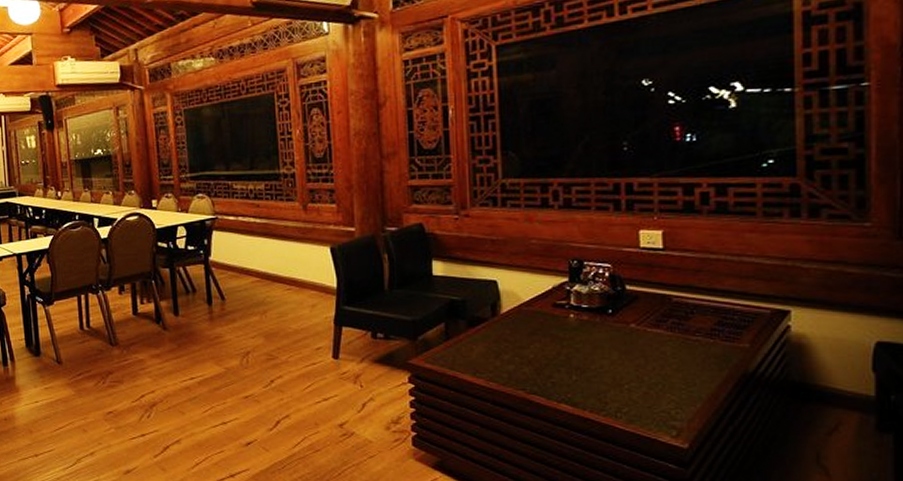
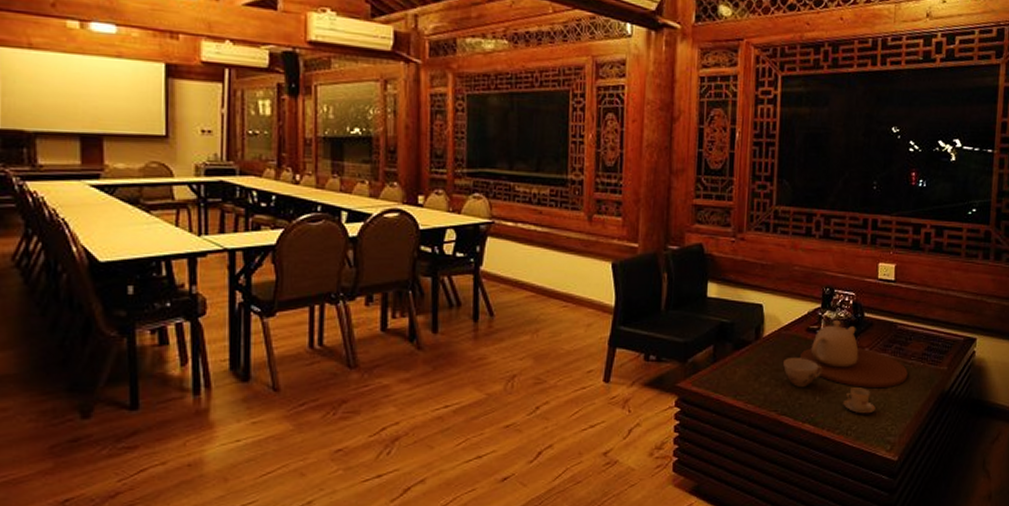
teacup: none [526,335,577,366] -> present [782,358,823,388]
tea set: none [546,294,693,368] -> present [799,320,908,389]
teacup: none [607,366,652,396] -> present [843,387,876,414]

